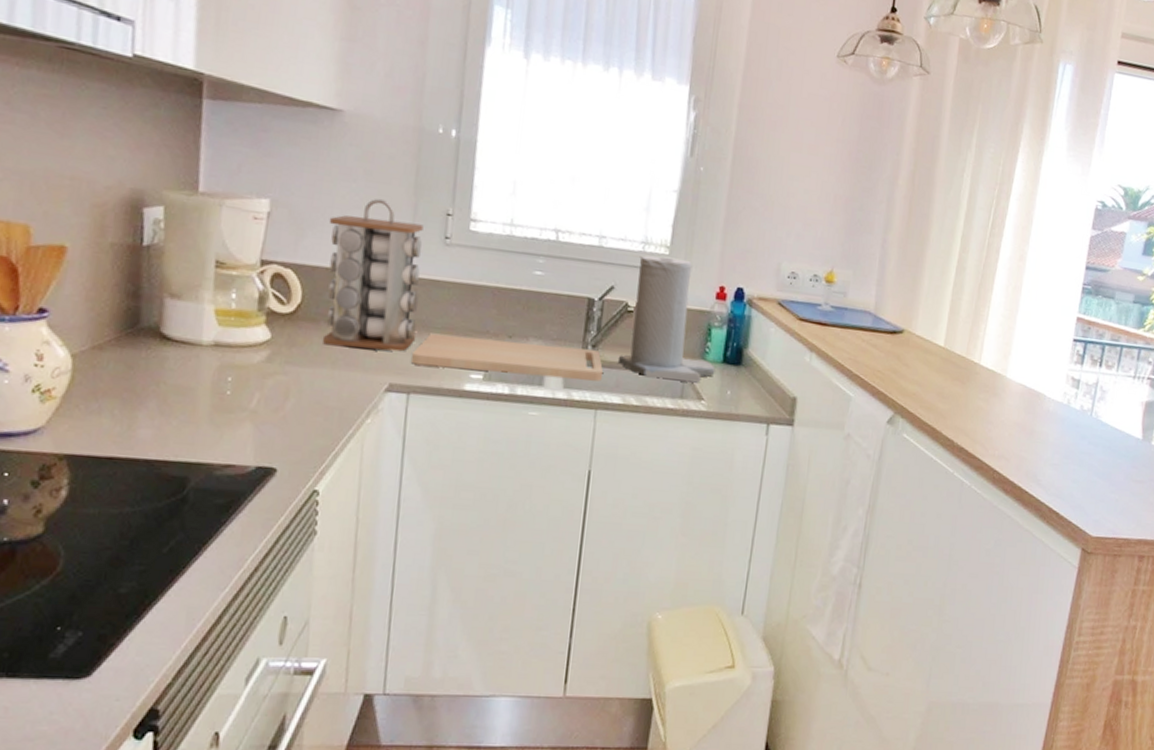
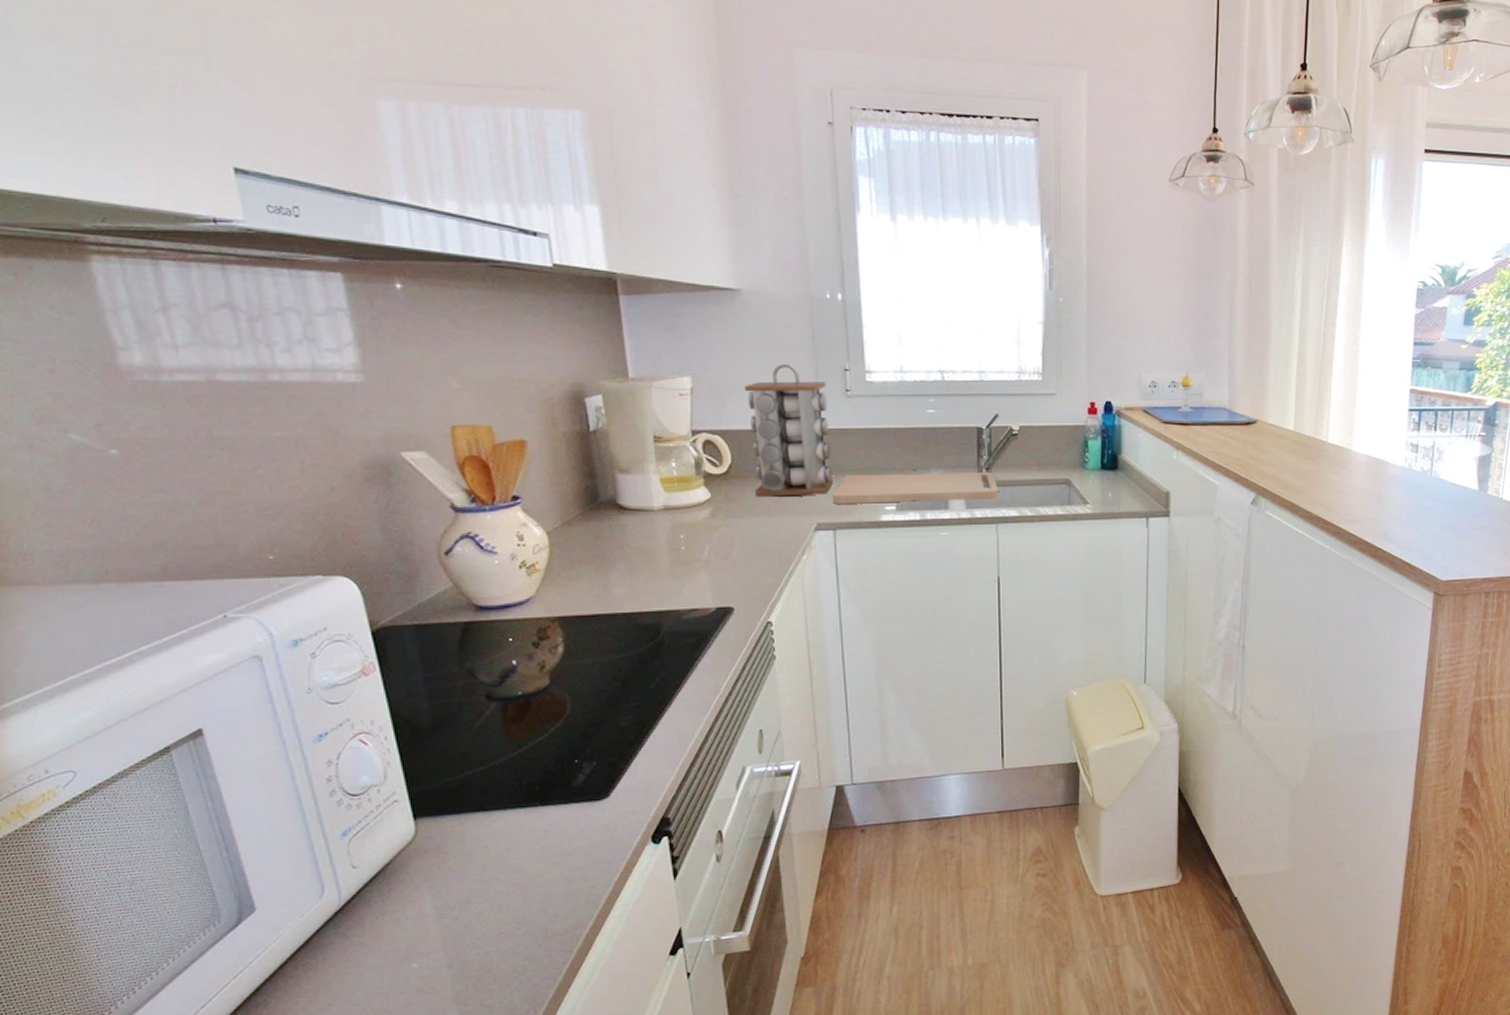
paper towel: present [617,255,715,383] -> none [1010,382,1096,490]

